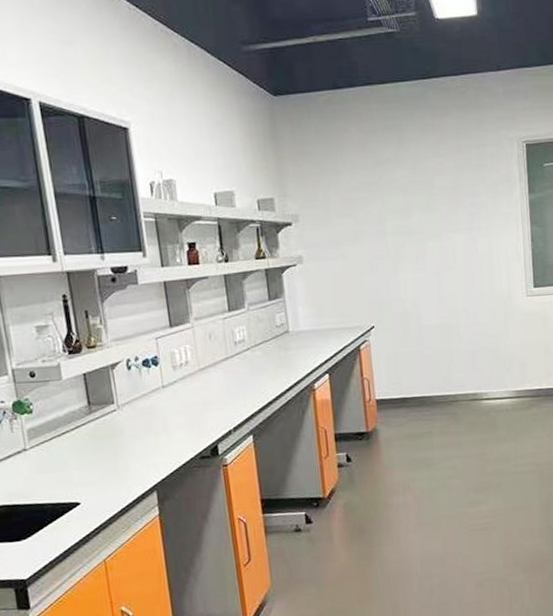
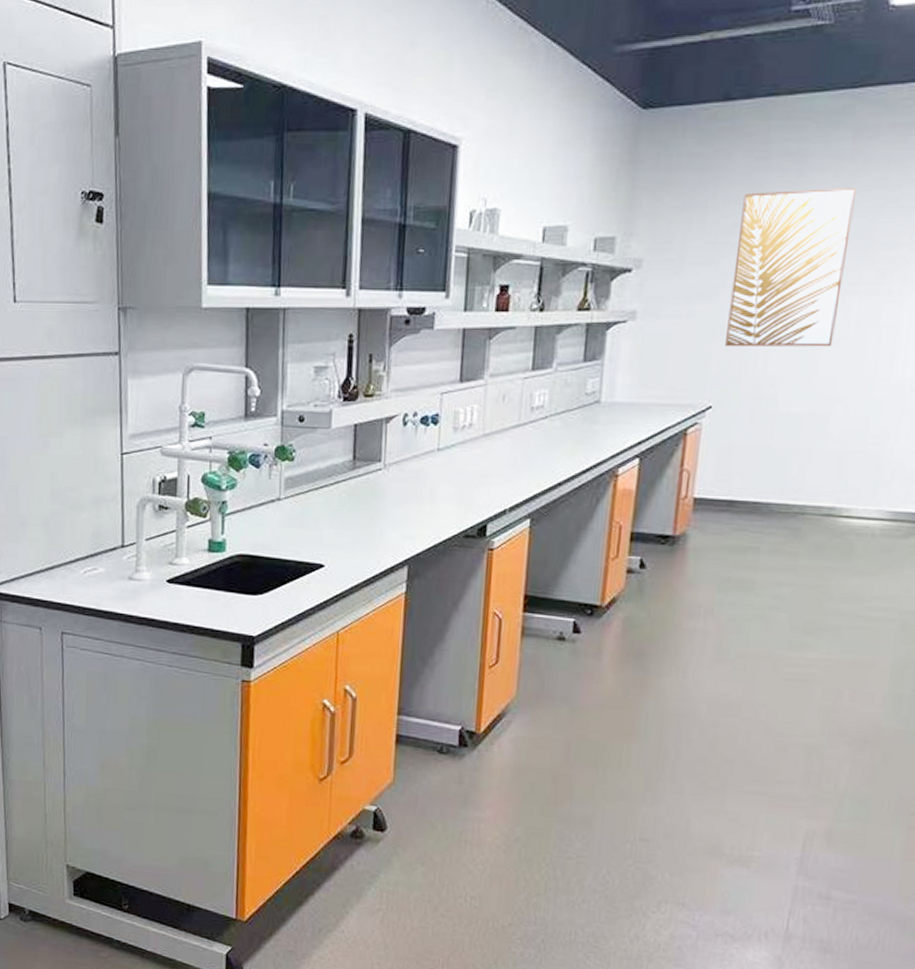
wall art: none [363,152,450,279] -> present [725,187,856,347]

